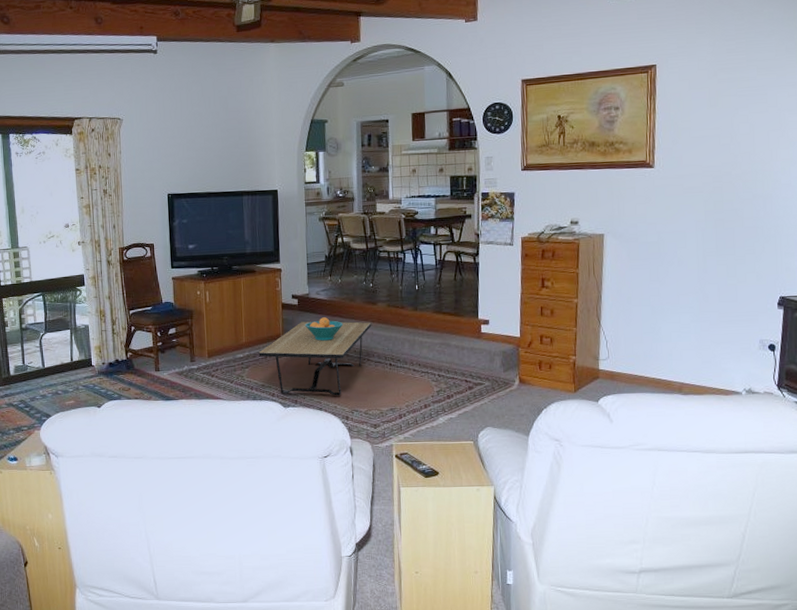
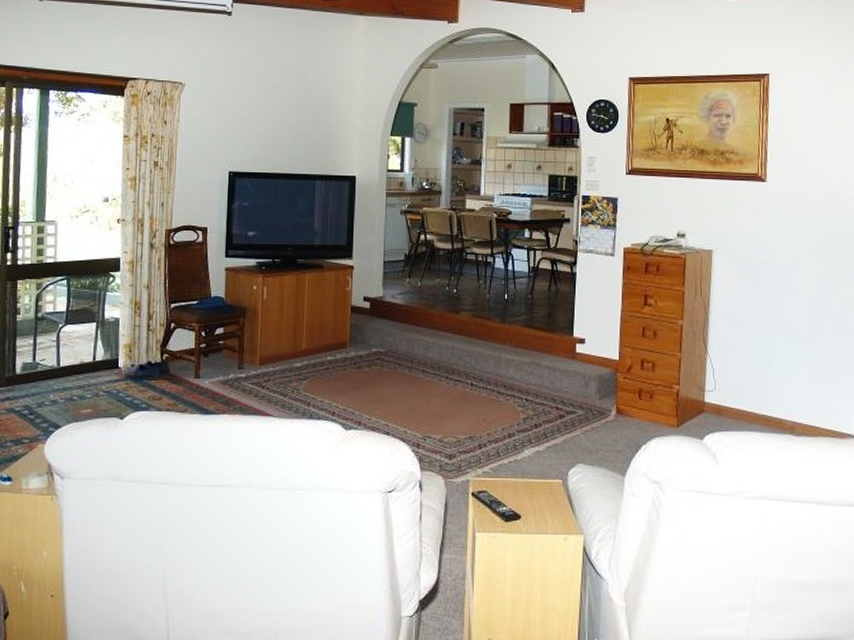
coffee table: present [258,321,372,396] -> none [320,329,453,419]
fruit bowl: present [304,317,344,341] -> none [376,325,421,352]

